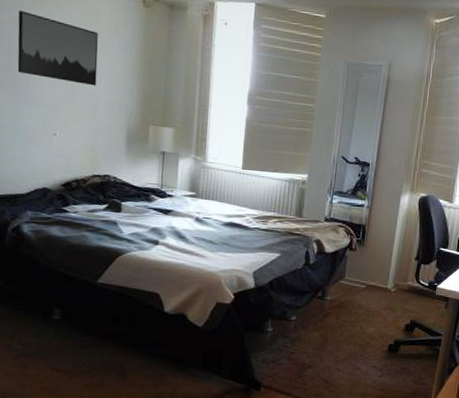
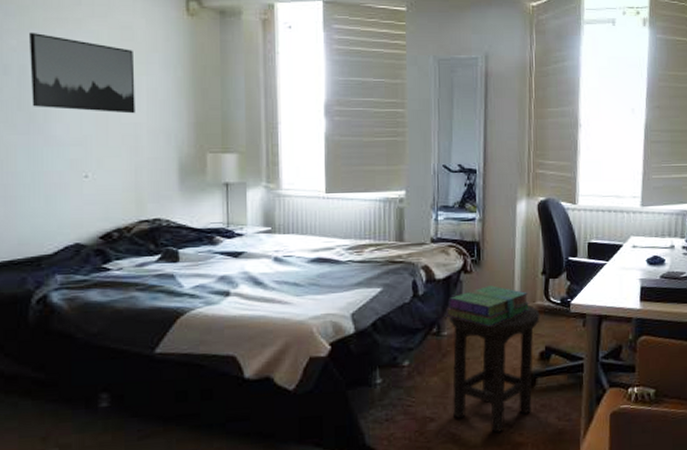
stool: none [327,283,410,385] -> present [449,304,540,433]
stack of books: none [331,263,403,298] -> present [446,285,530,327]

